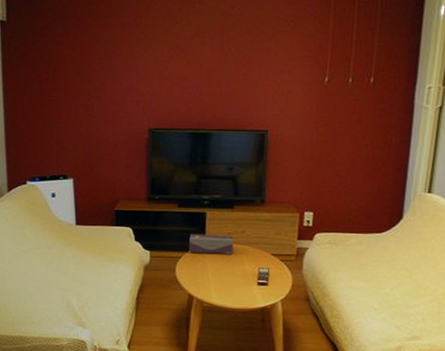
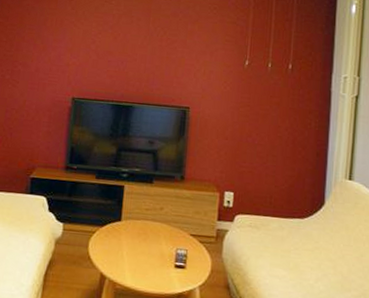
tissue box: present [189,233,234,254] -> none [104,207,152,232]

